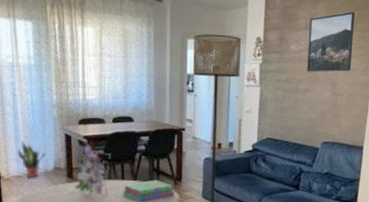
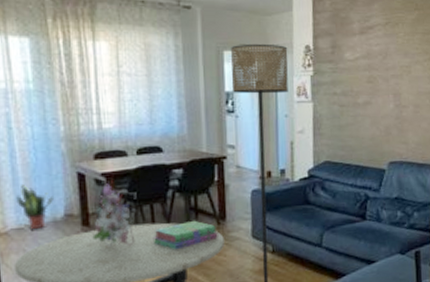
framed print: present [307,11,355,72] -> none [364,12,416,83]

